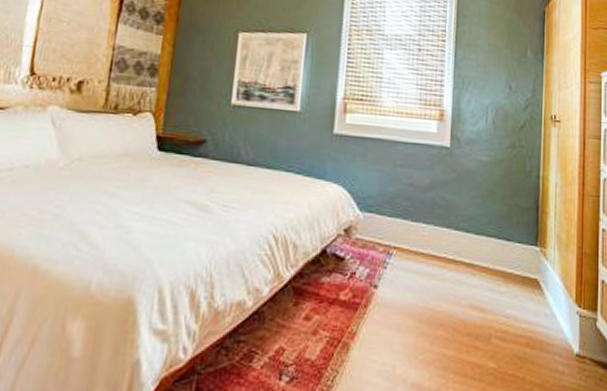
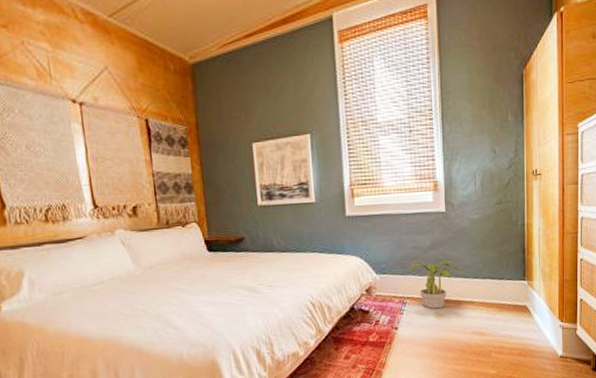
potted plant: none [400,199,460,268] -> present [408,259,459,309]

